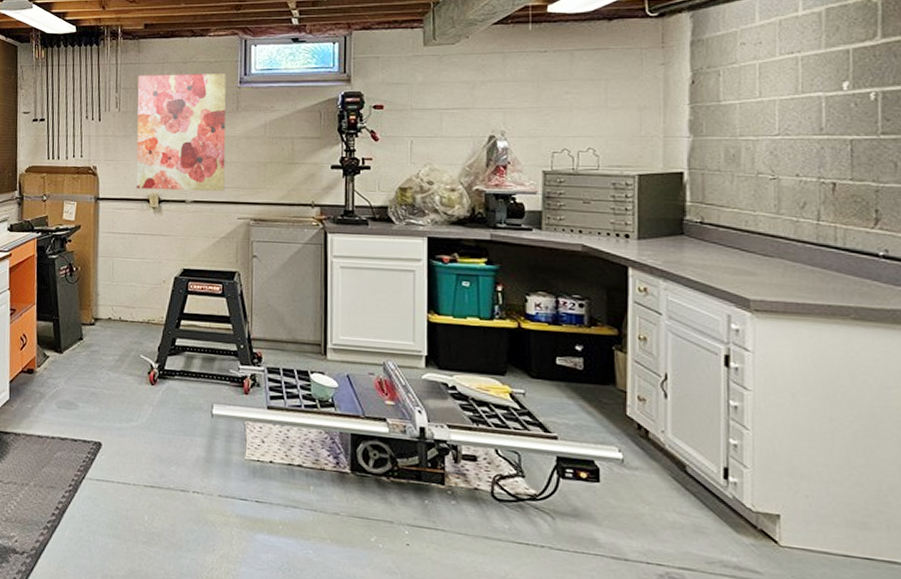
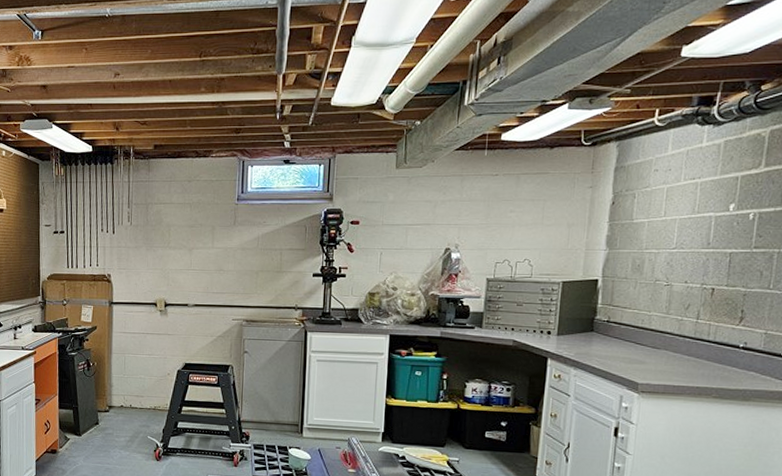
wall art: present [136,73,226,192] -> none [145,190,226,297]

